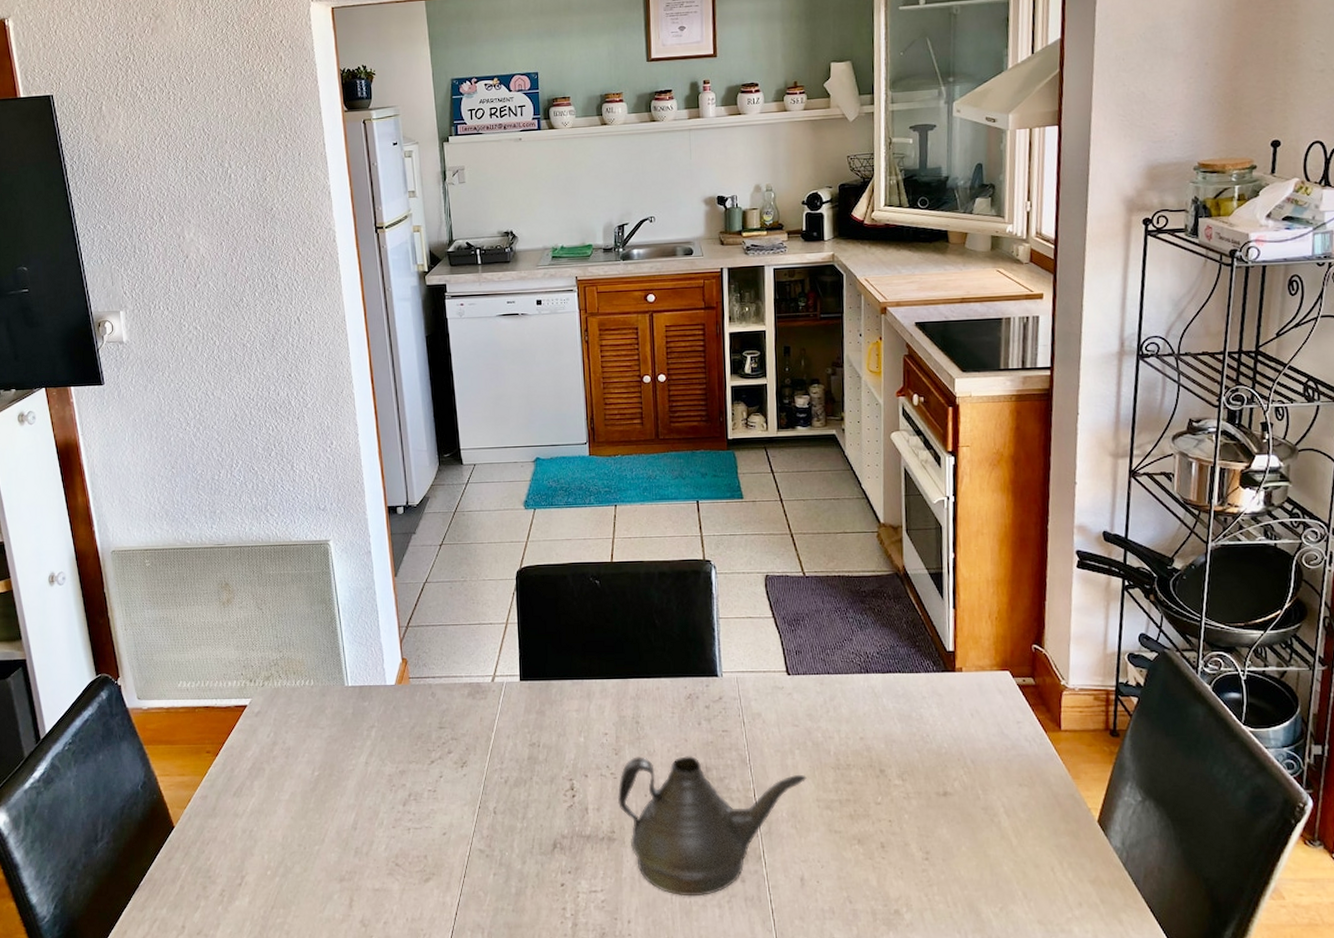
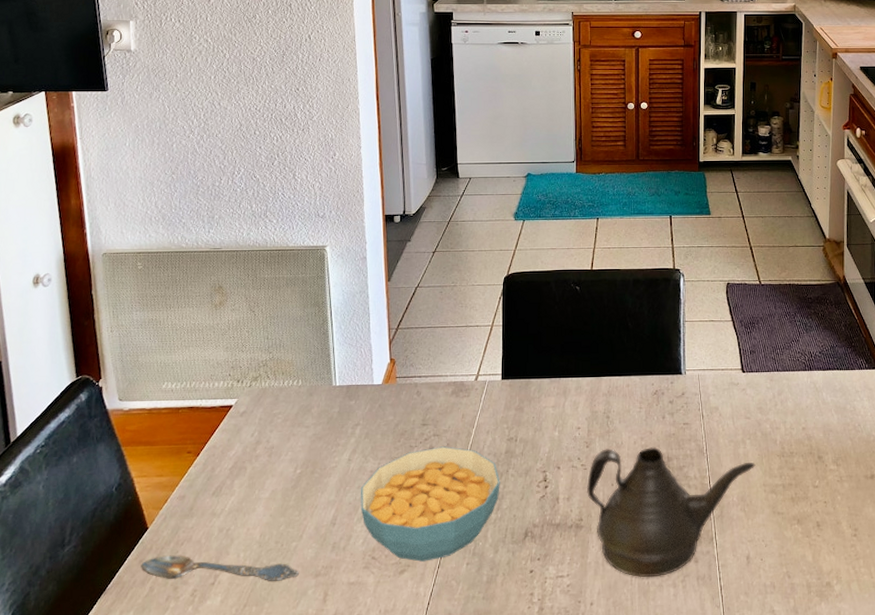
spoon: none [170,854,323,884] -> present [141,555,299,581]
cereal bowl: none [379,751,525,870] -> present [360,446,500,562]

